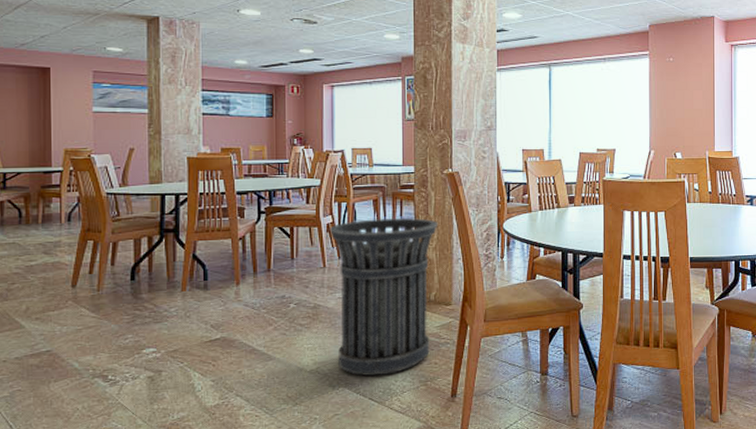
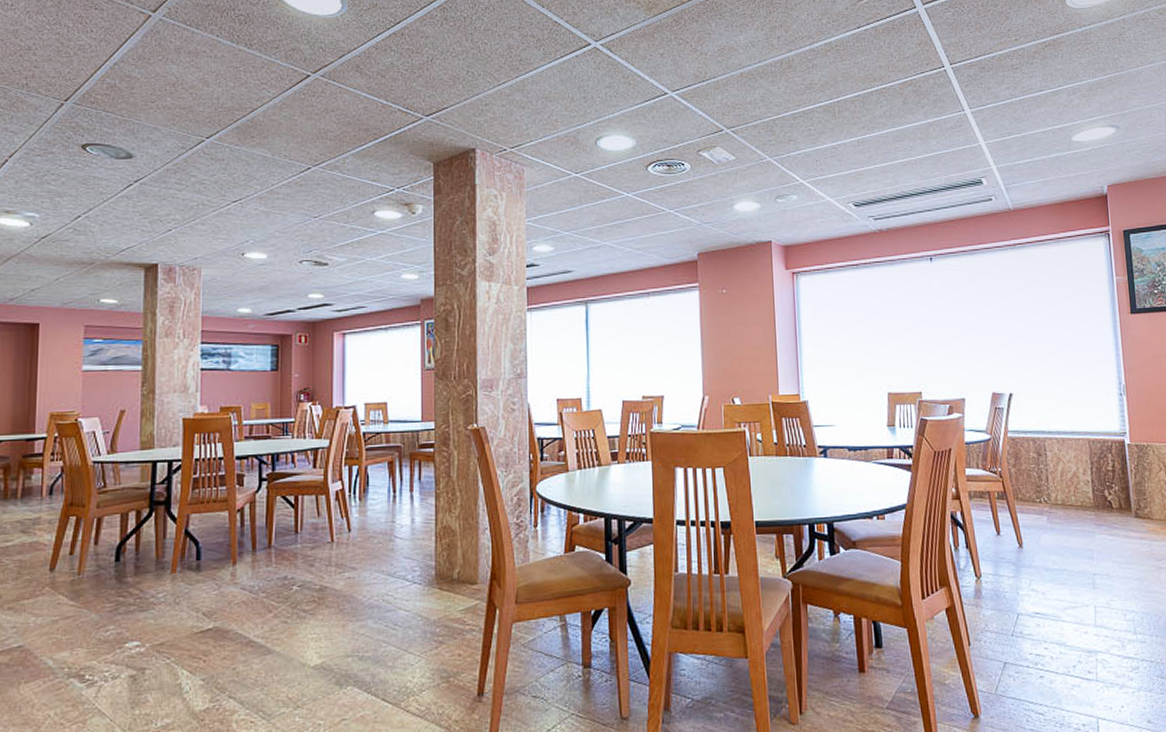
trash can: present [329,218,438,376] -> none [338,482,462,672]

